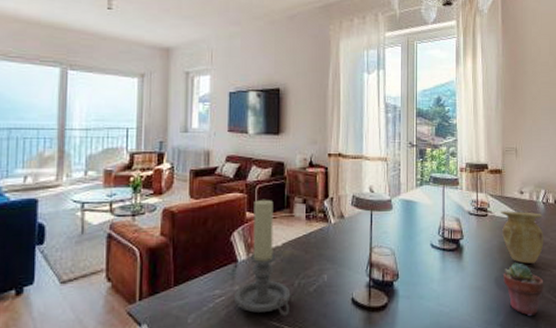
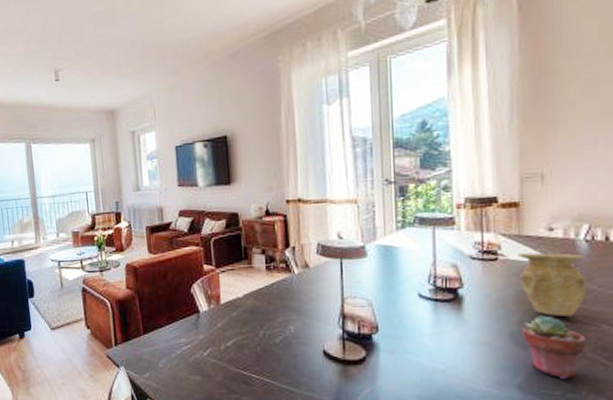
candle holder: present [233,199,291,316] -> none [199,251,256,365]

